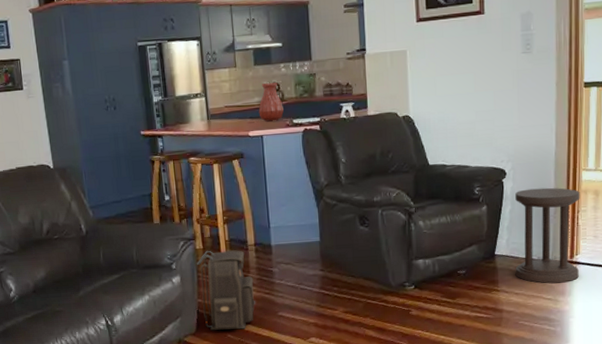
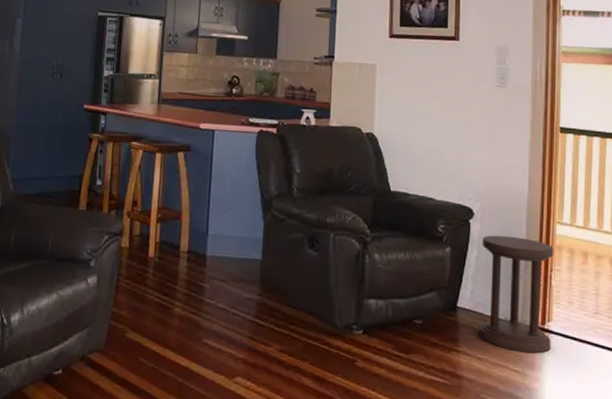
backpack: present [197,250,255,330] -> none [116,250,180,354]
vase: present [258,83,284,122] -> none [213,75,241,117]

